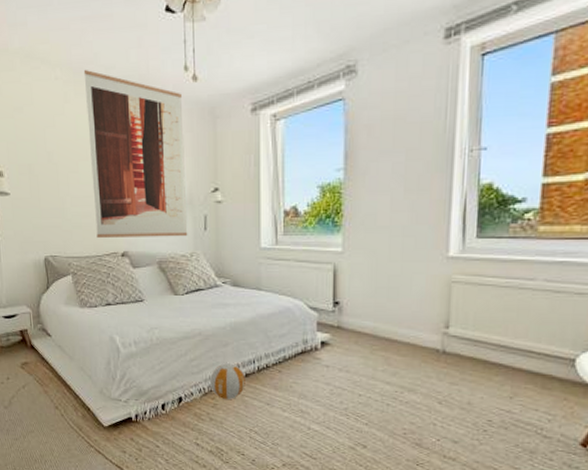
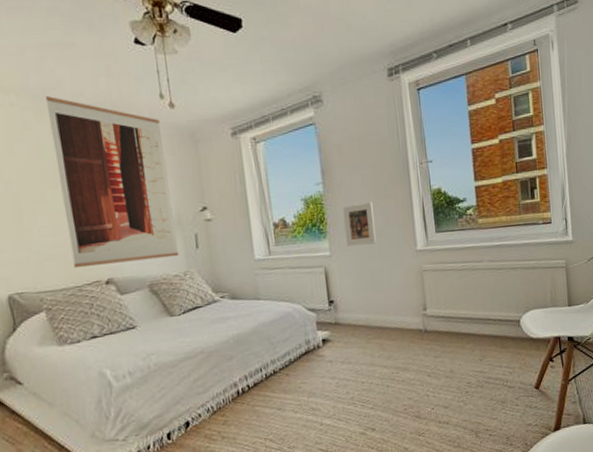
volleyball: present [210,363,245,399] -> none [217,376,255,414]
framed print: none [362,194,400,244] -> present [342,201,376,247]

